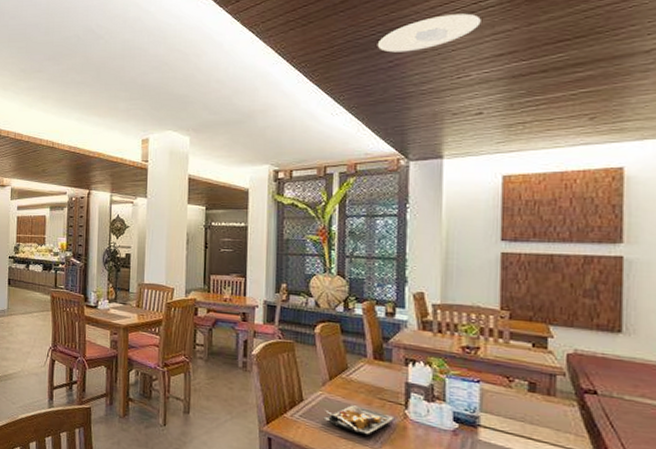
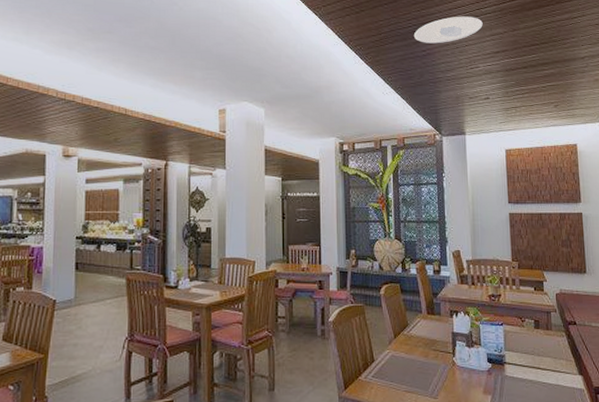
plate: present [323,405,395,437] -> none [391,359,446,387]

